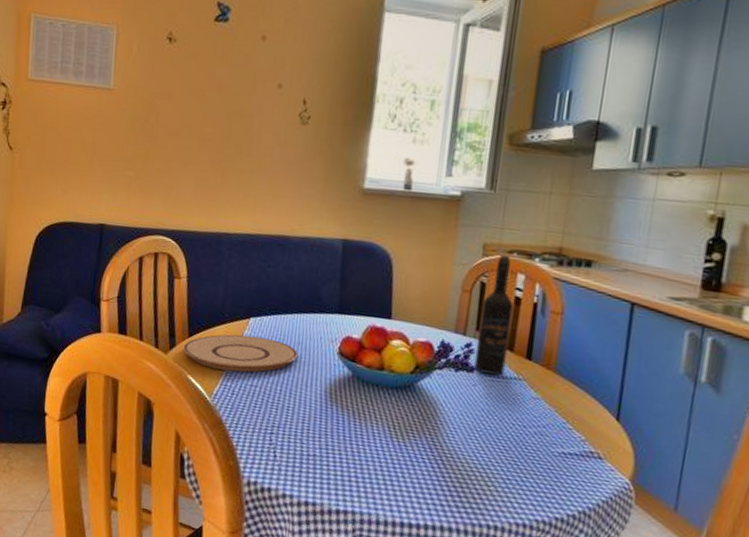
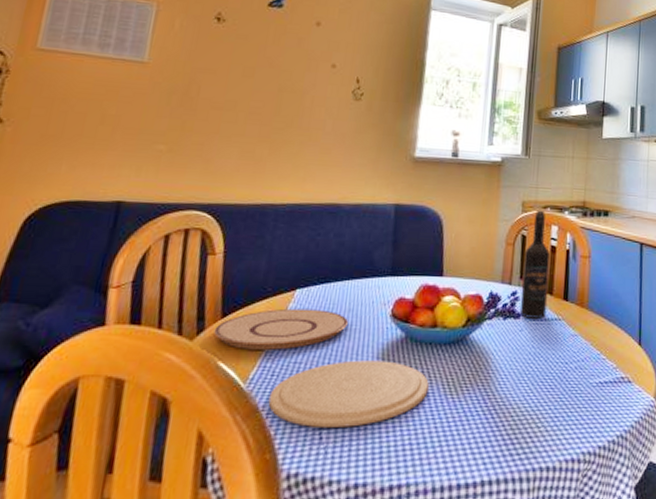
plate: none [230,390,375,452] -> present [268,360,429,427]

